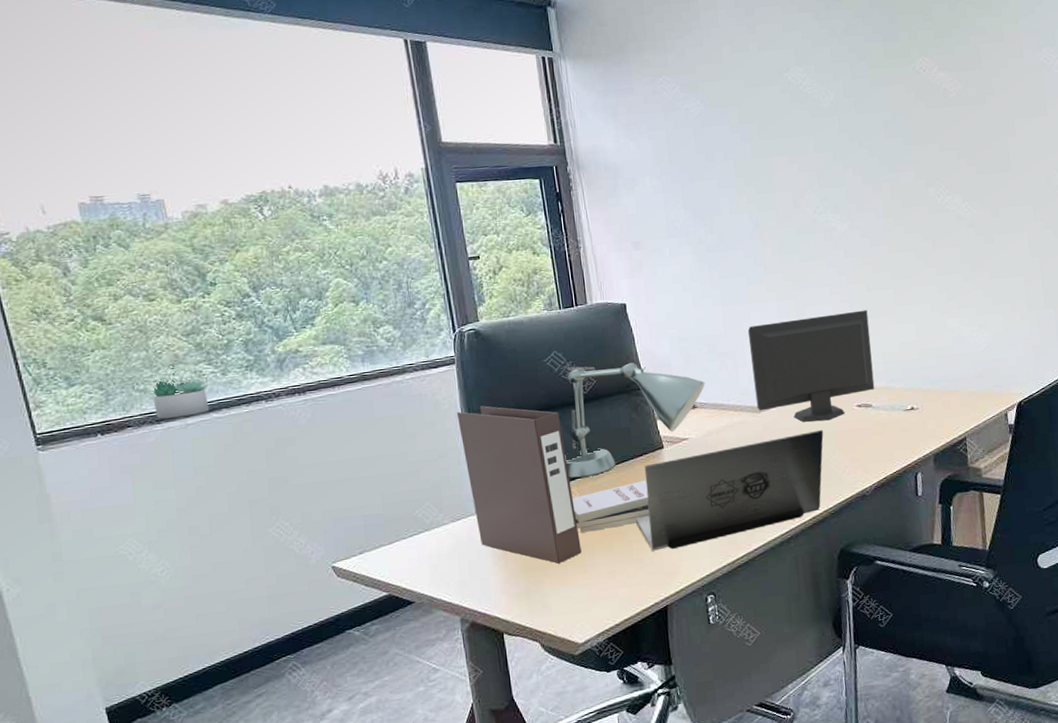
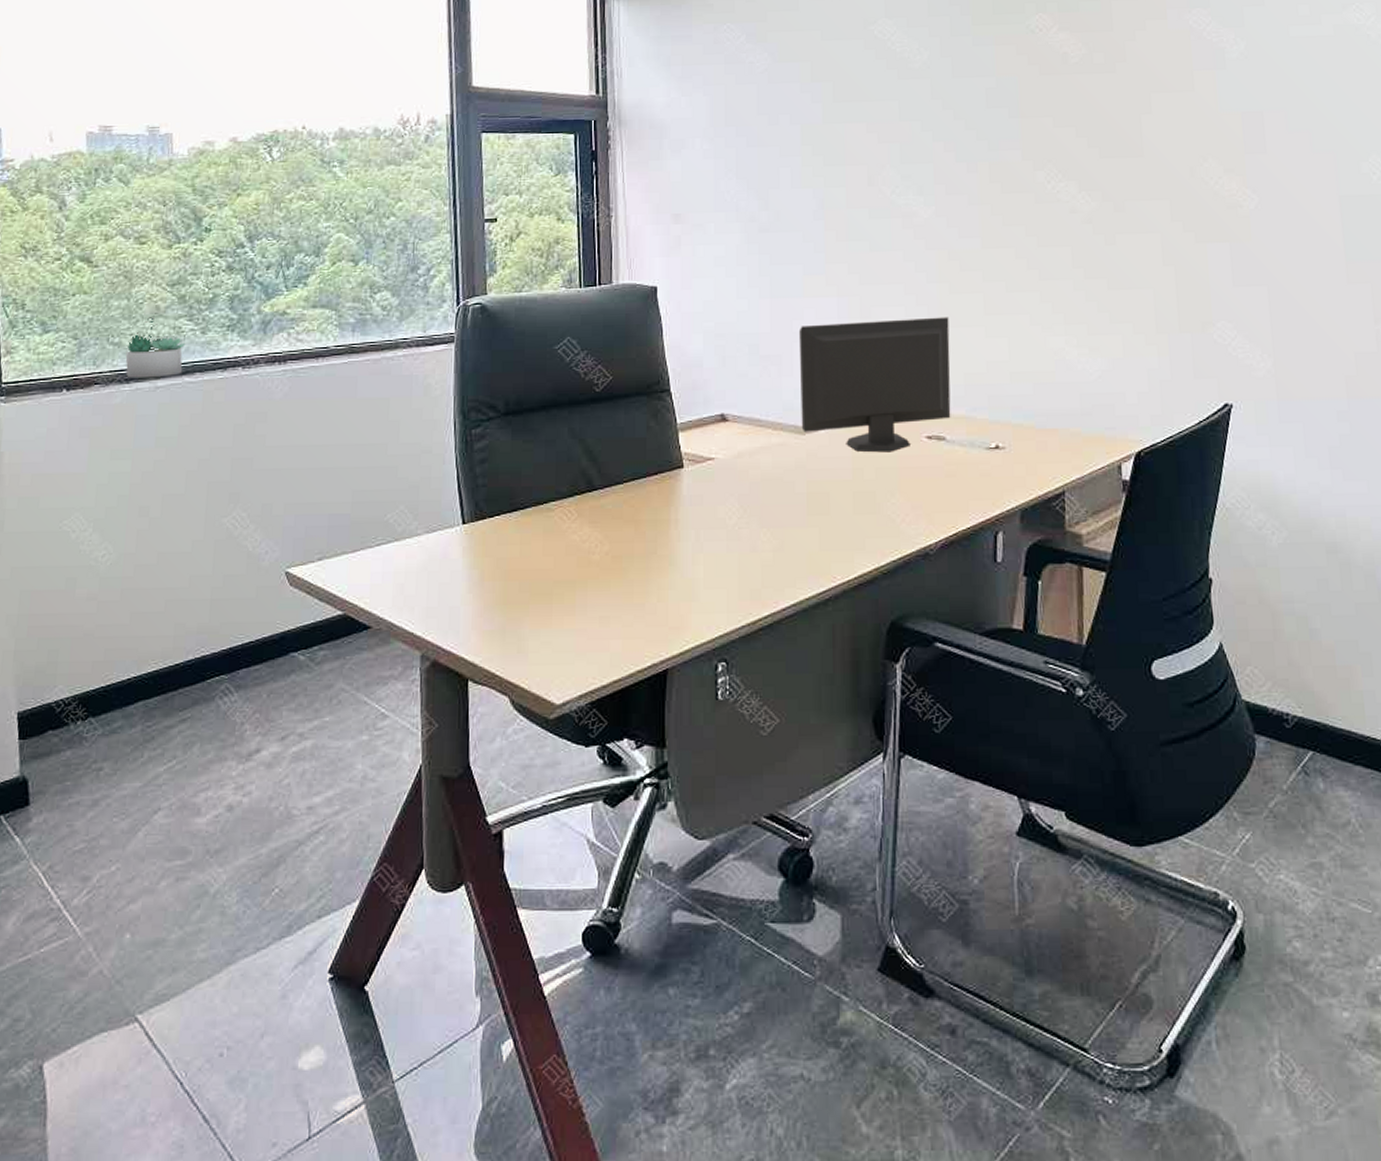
binder: present [456,406,582,563] -> none [448,395,572,599]
desk lamp: present [565,363,705,479] -> none [565,358,741,494]
books: present [571,480,650,533] -> none [567,506,659,564]
laptop: present [635,429,824,551] -> none [640,463,881,597]

